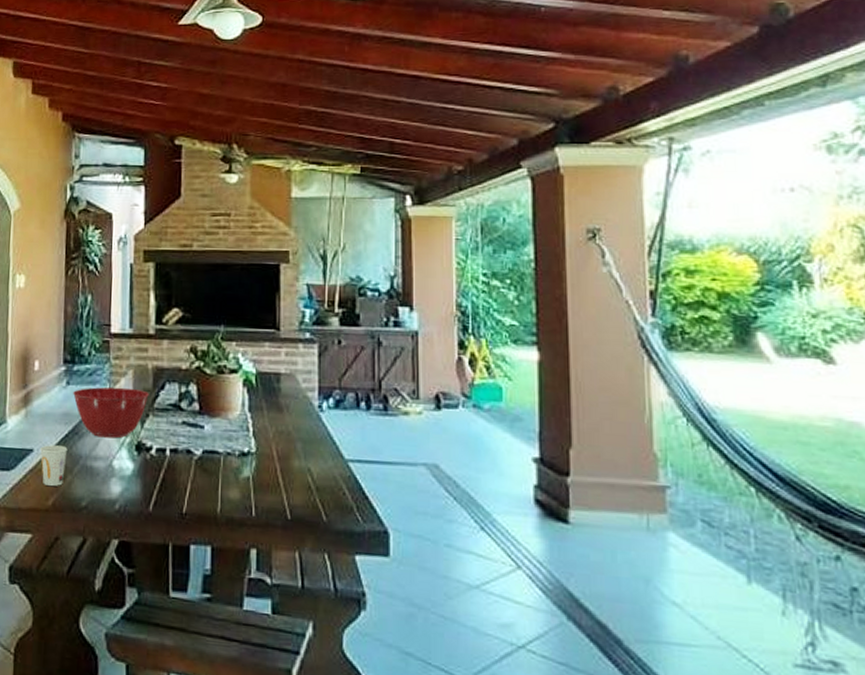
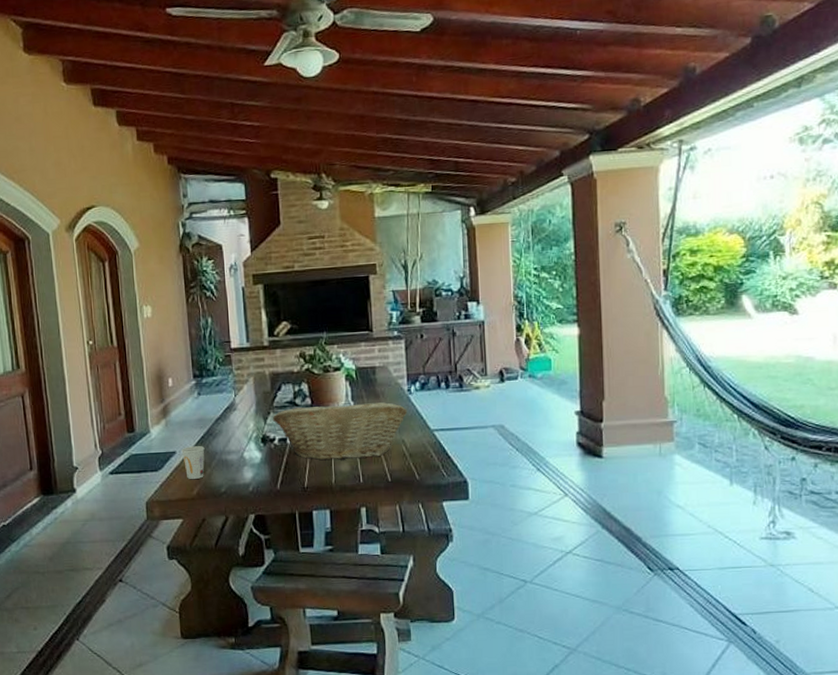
mixing bowl: present [73,387,149,439] -> none [204,392,268,435]
fruit basket: none [151,411,317,486] -> present [272,402,408,461]

